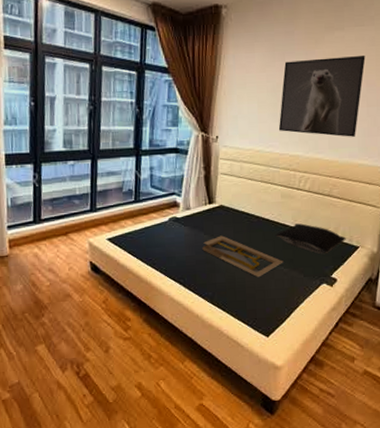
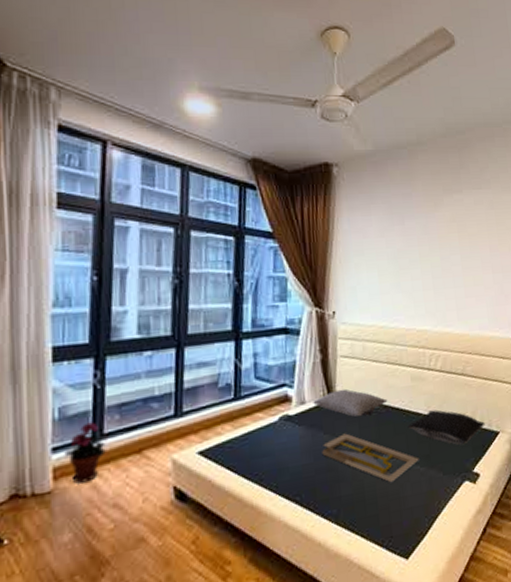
potted plant: none [15,210,43,252] -> present [64,422,106,484]
pillow: none [196,200,259,223] -> present [313,388,388,417]
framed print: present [278,55,365,137] -> none [402,218,486,307]

